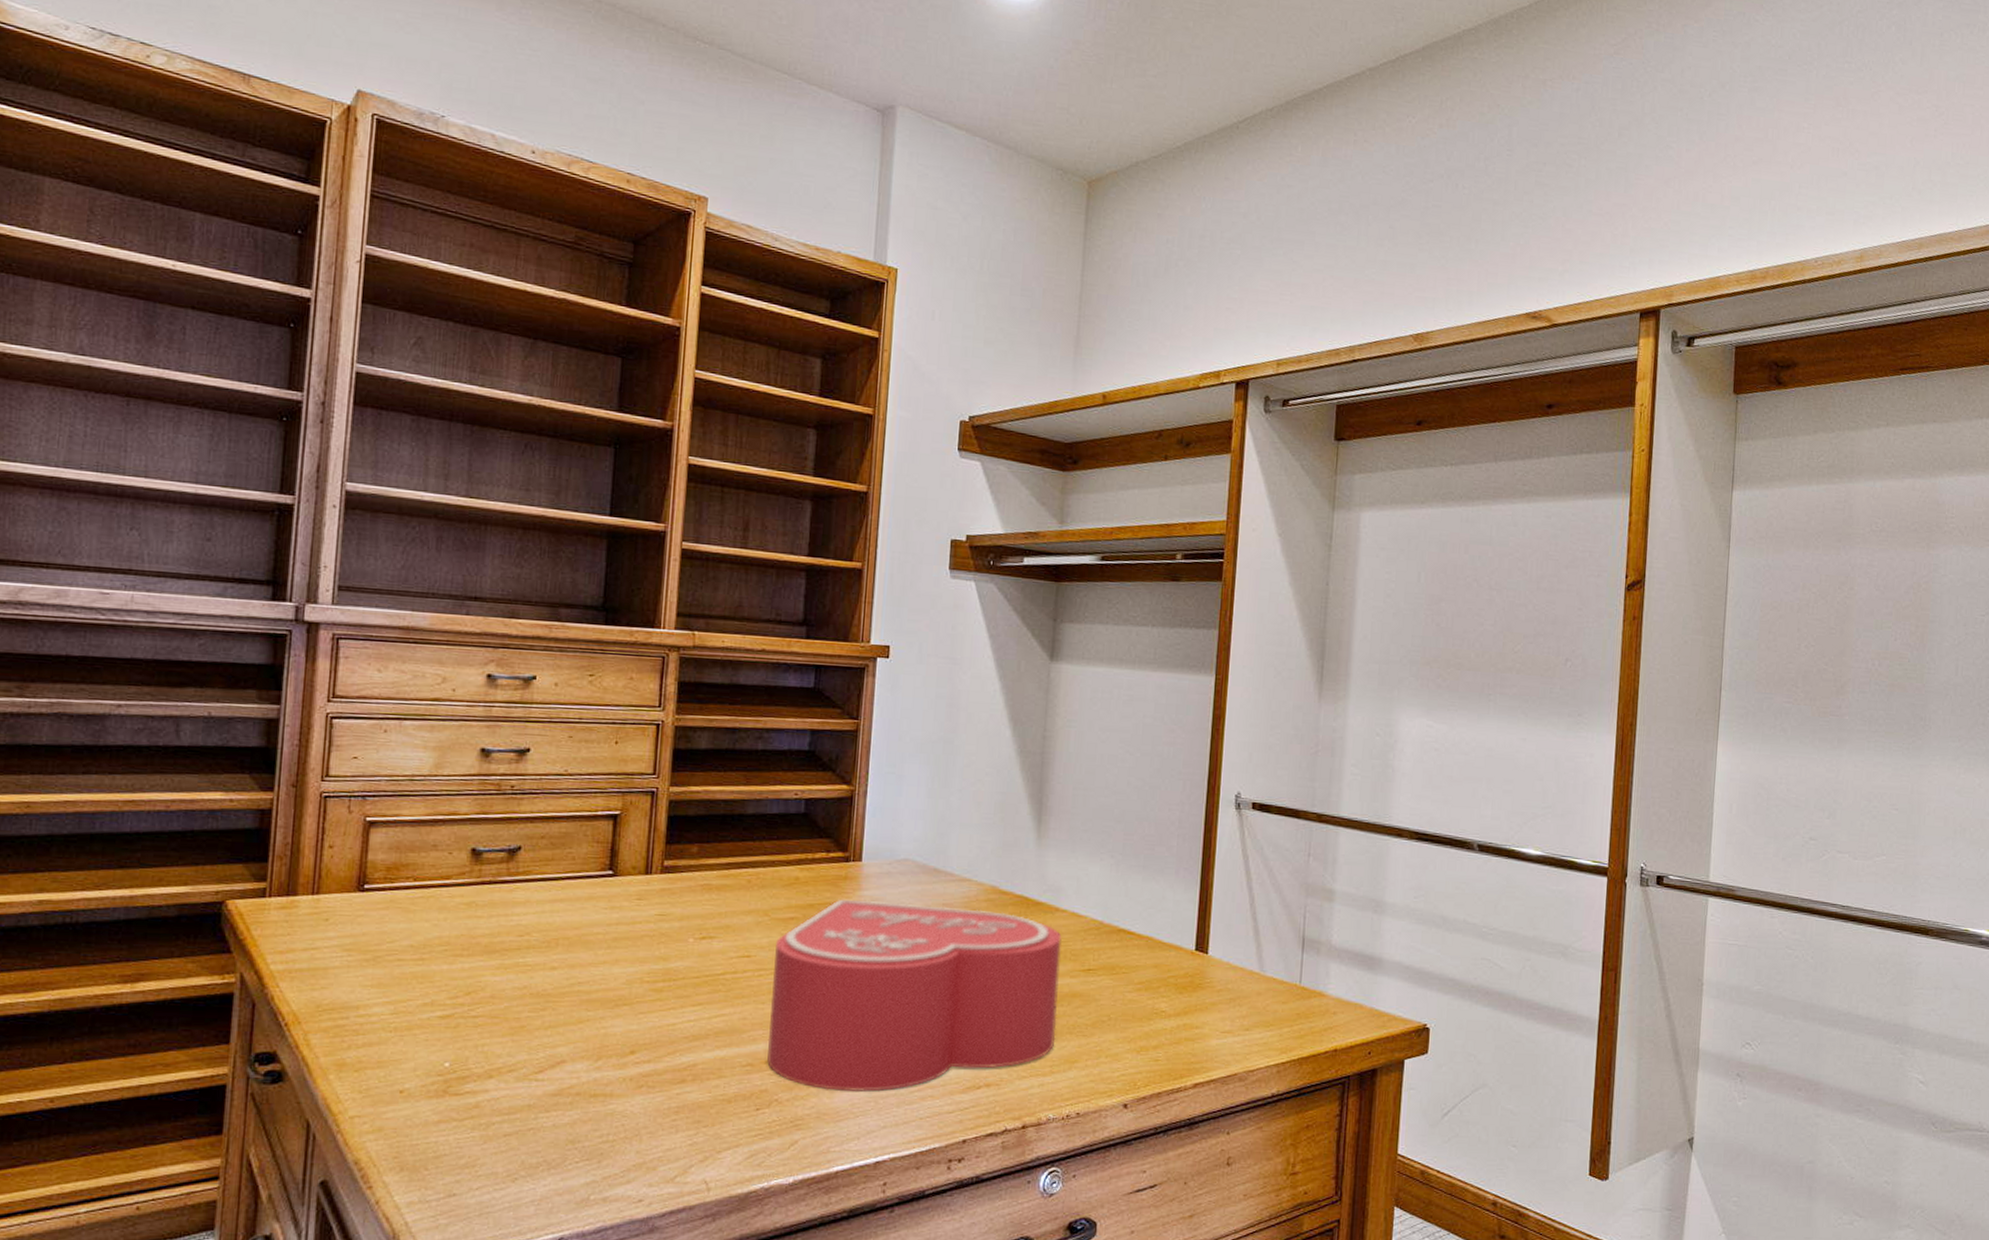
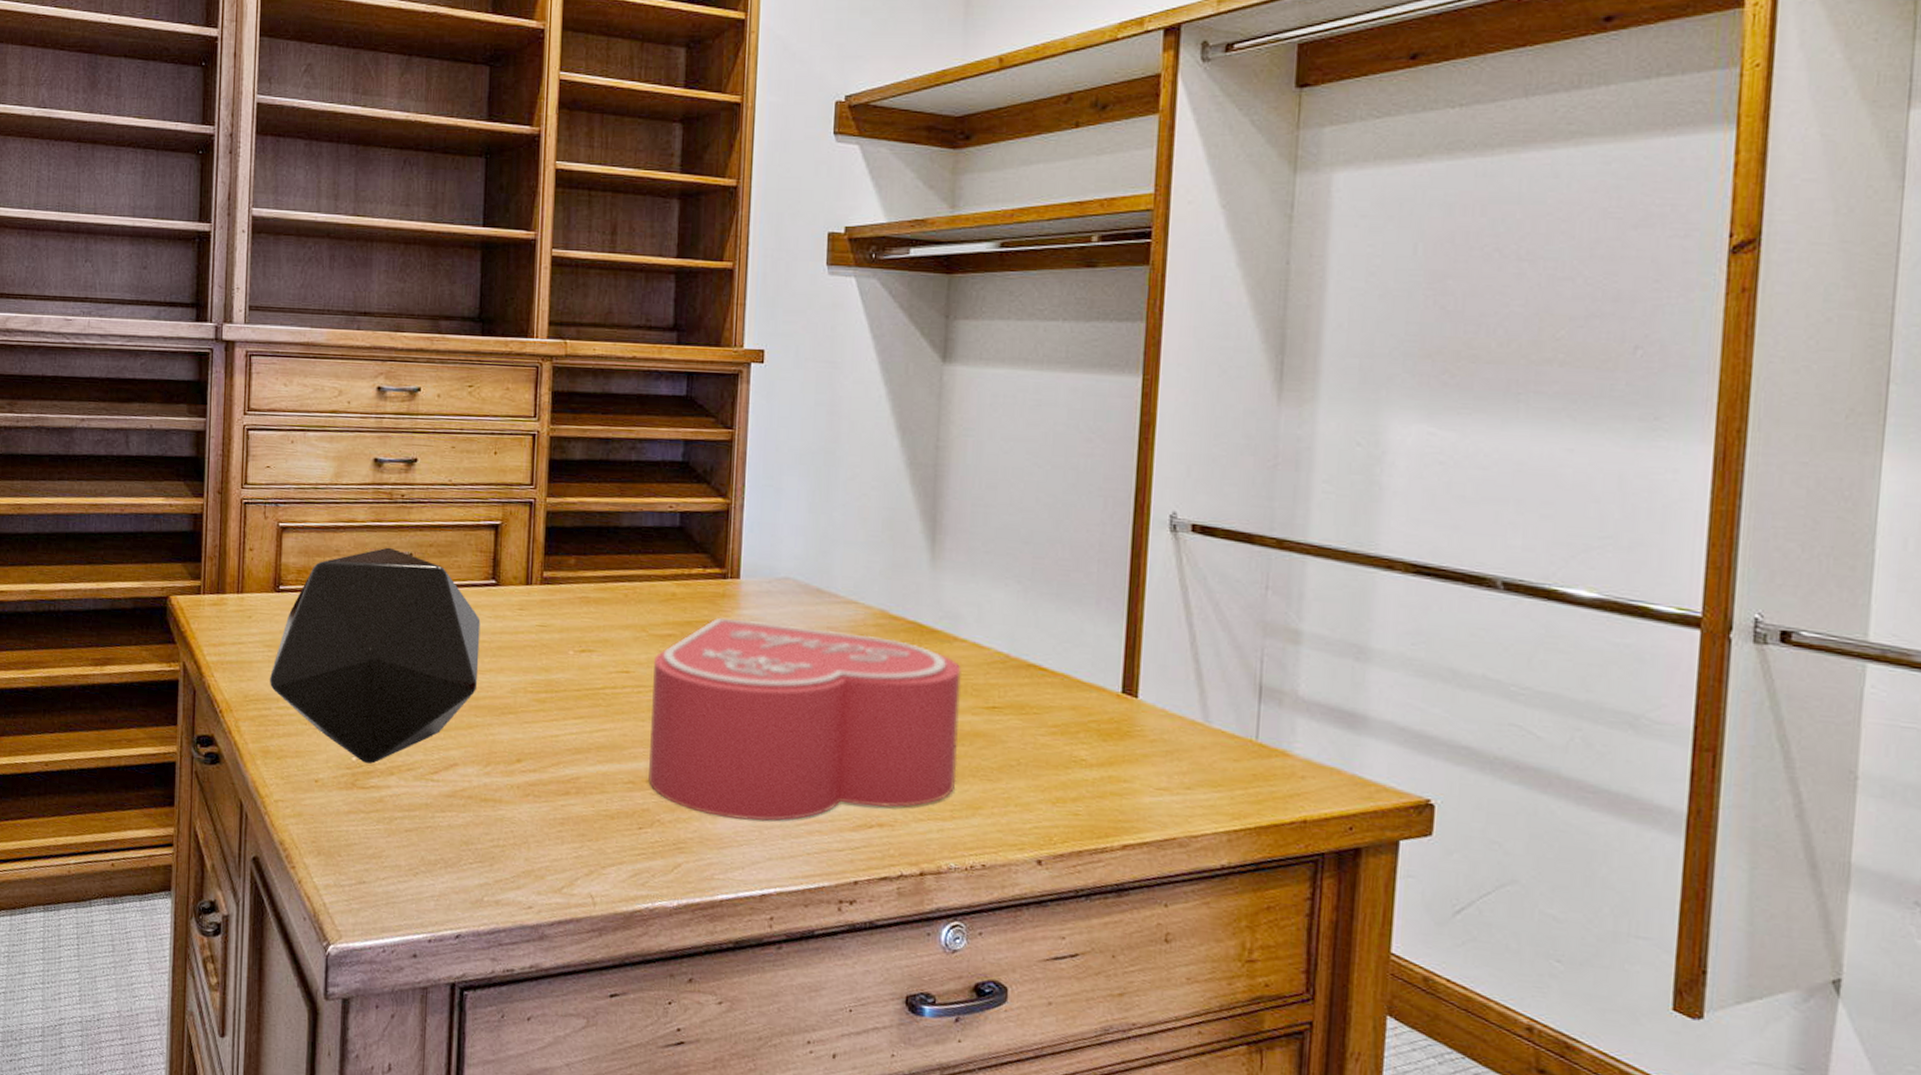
decorative tray: none [347,840,595,1068] -> present [269,547,481,764]

